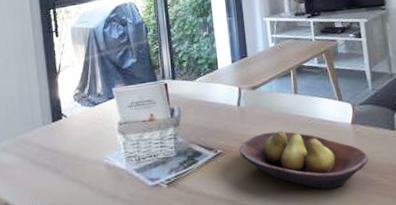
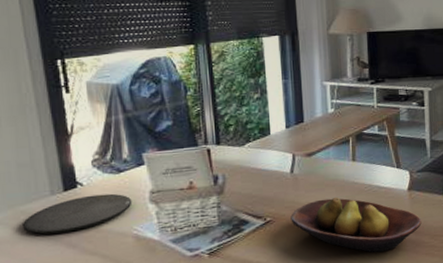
plate: none [22,124,104,161] -> present [23,193,133,235]

